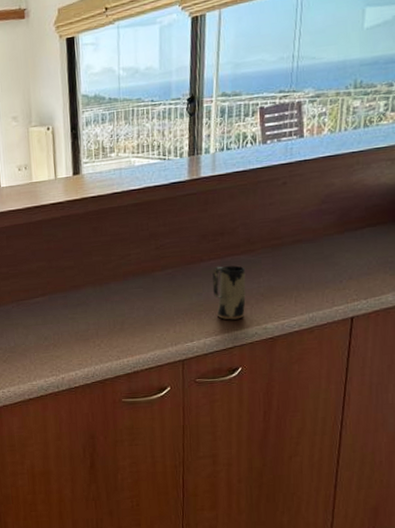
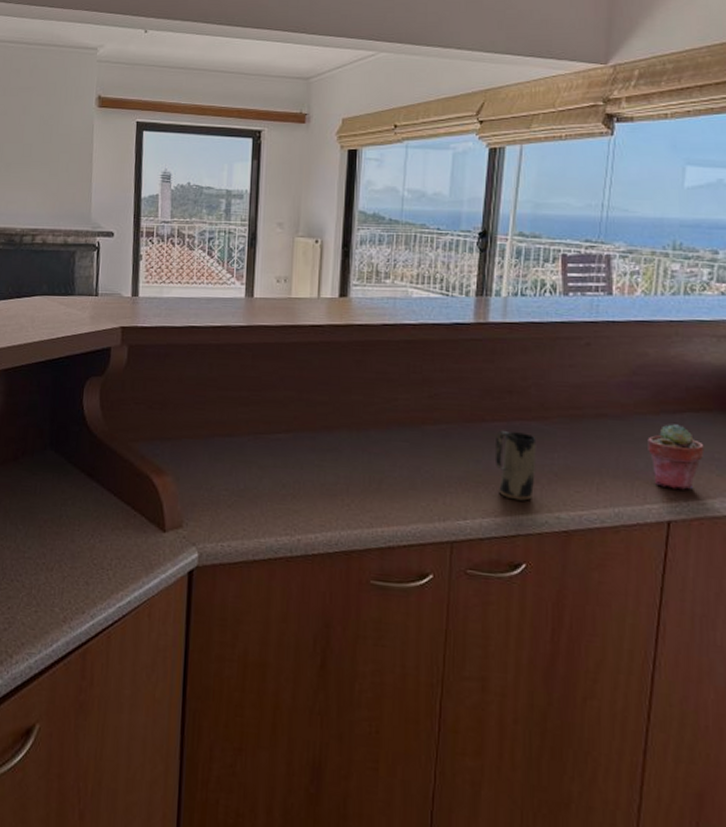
potted succulent: none [335,239,380,292] -> present [647,424,705,490]

